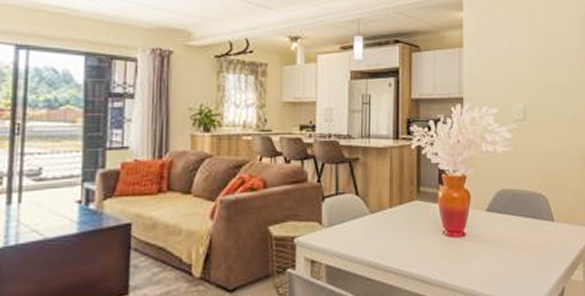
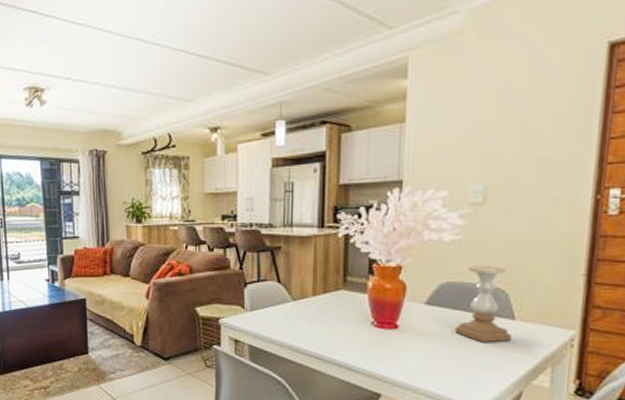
candle holder: none [510,174,552,245] -> present [454,266,511,343]

